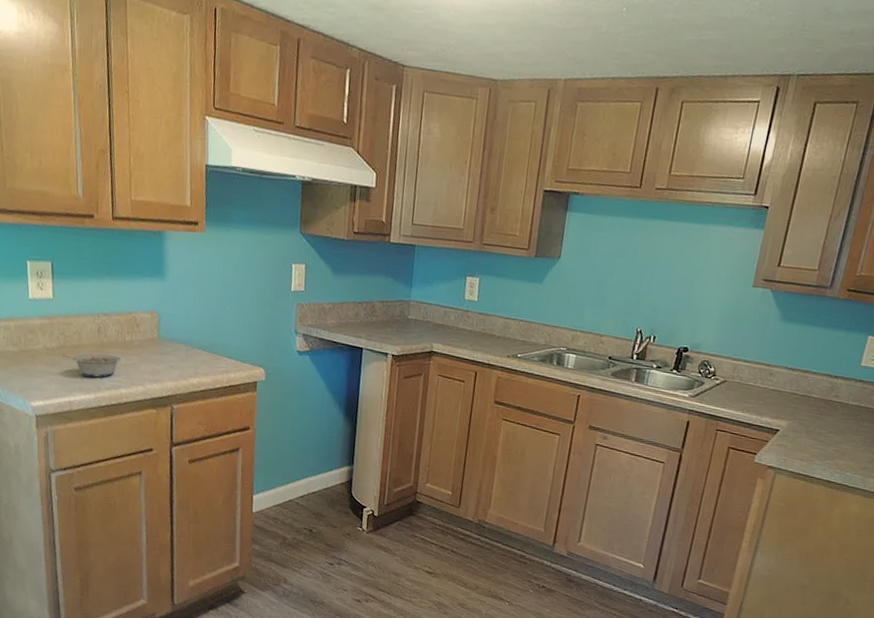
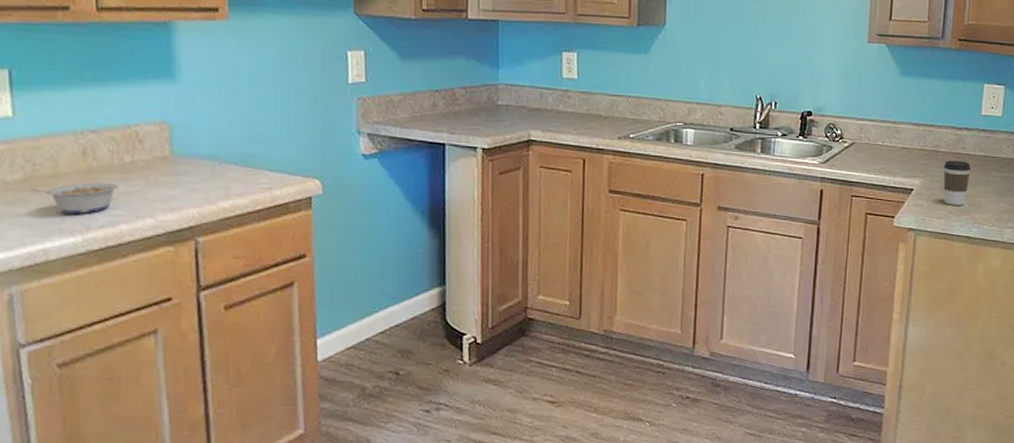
coffee cup: none [809,406,842,451] -> present [943,160,972,205]

